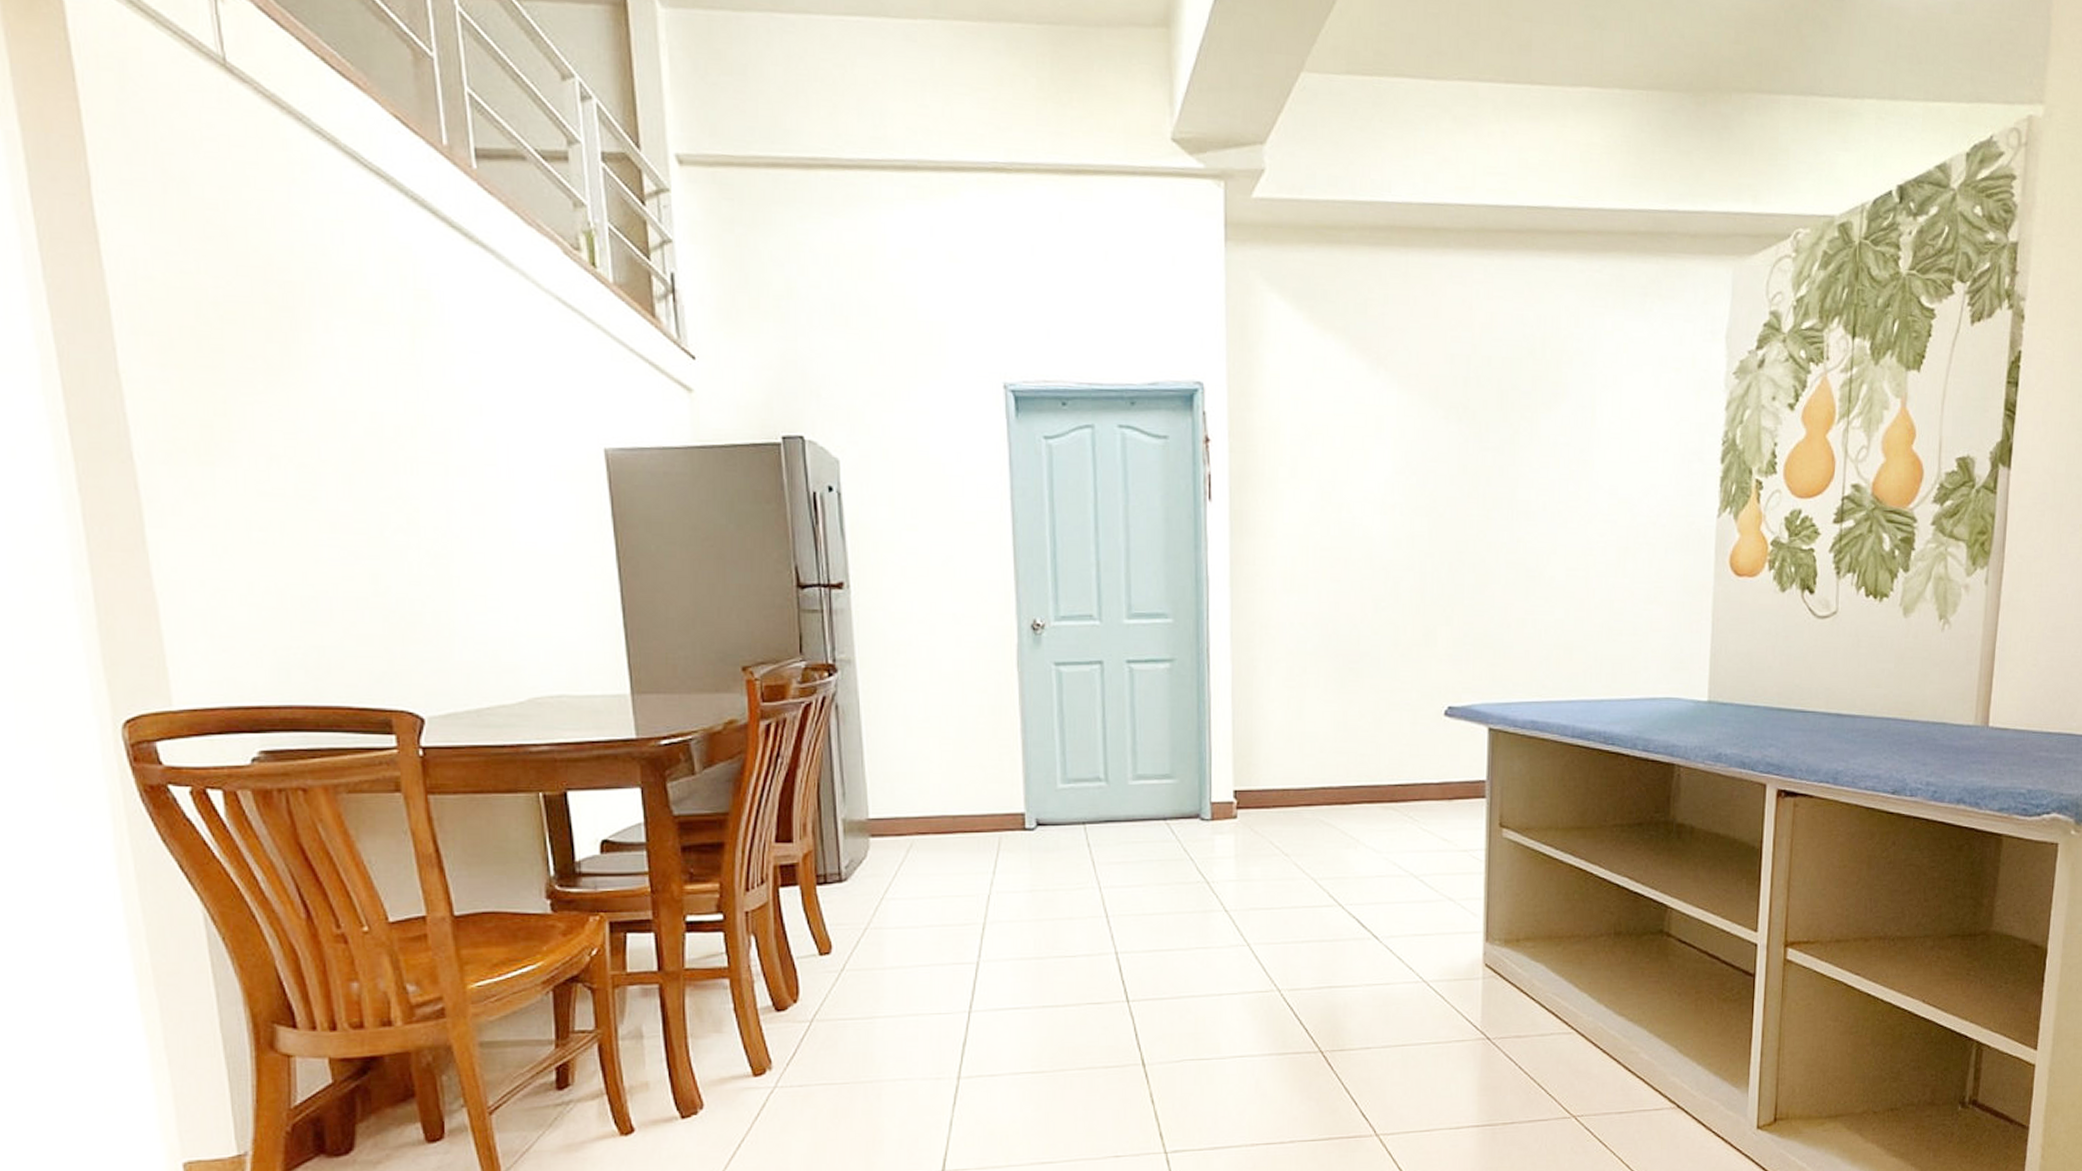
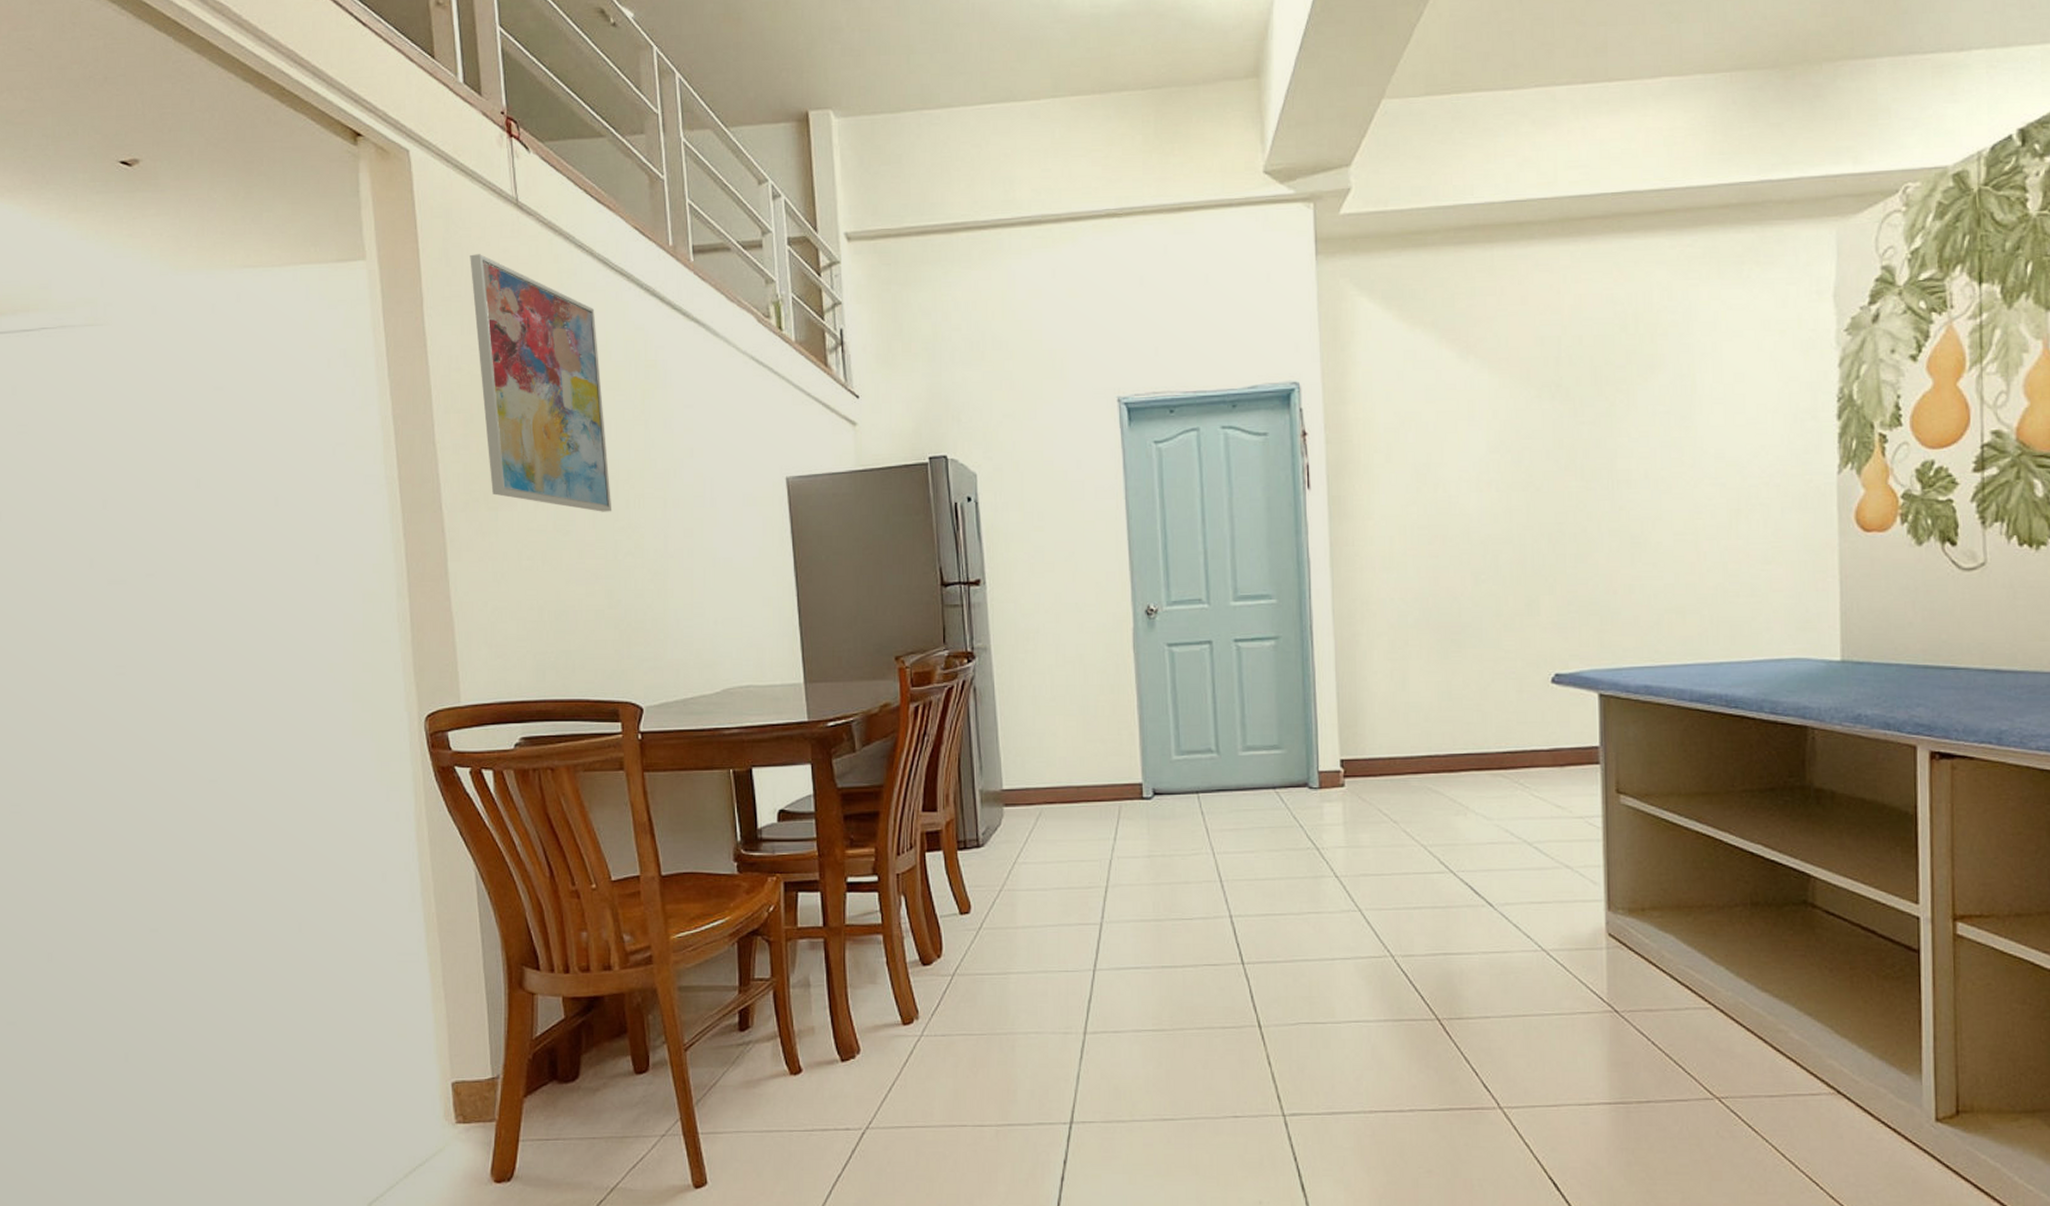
wall art: none [158,125,375,477] -> present [470,254,612,512]

